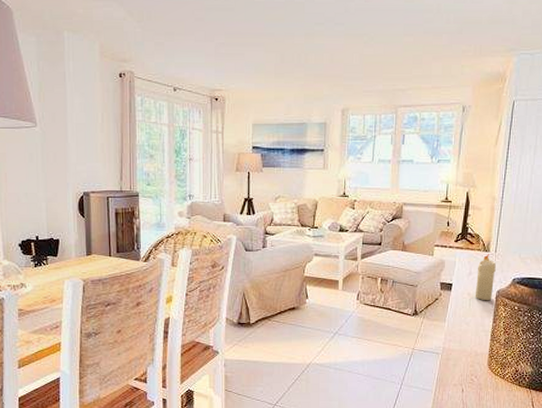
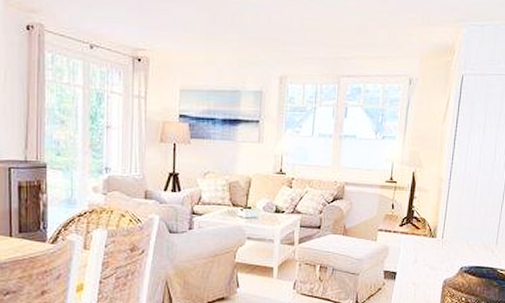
candle: present [475,254,496,301] -> none [420,240,443,292]

